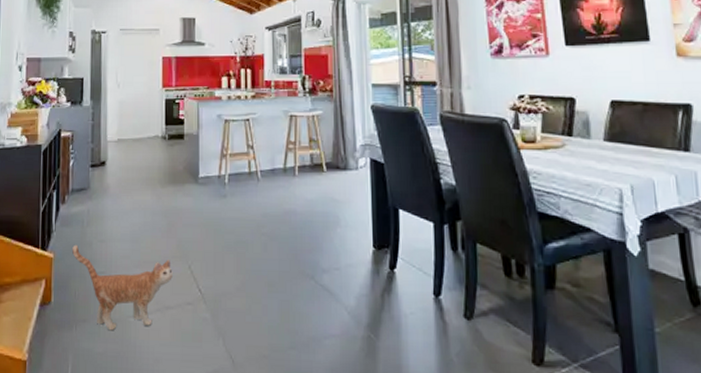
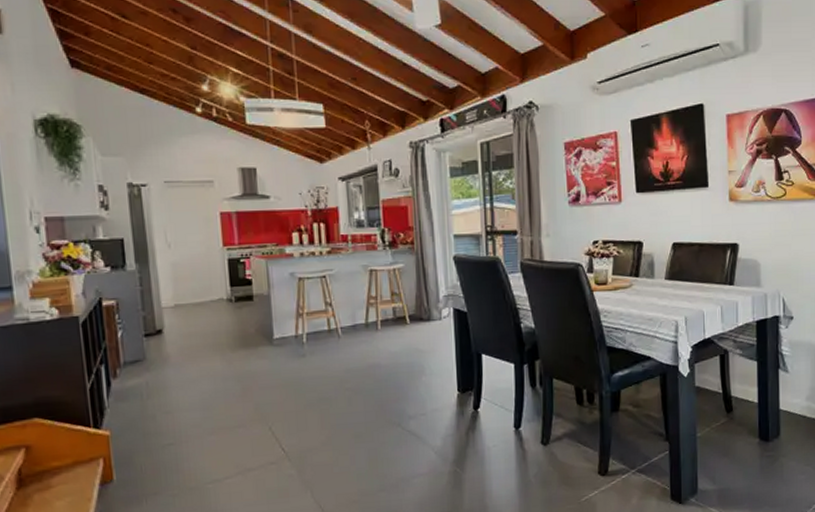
cat: present [72,244,173,331] -> none [132,419,252,500]

